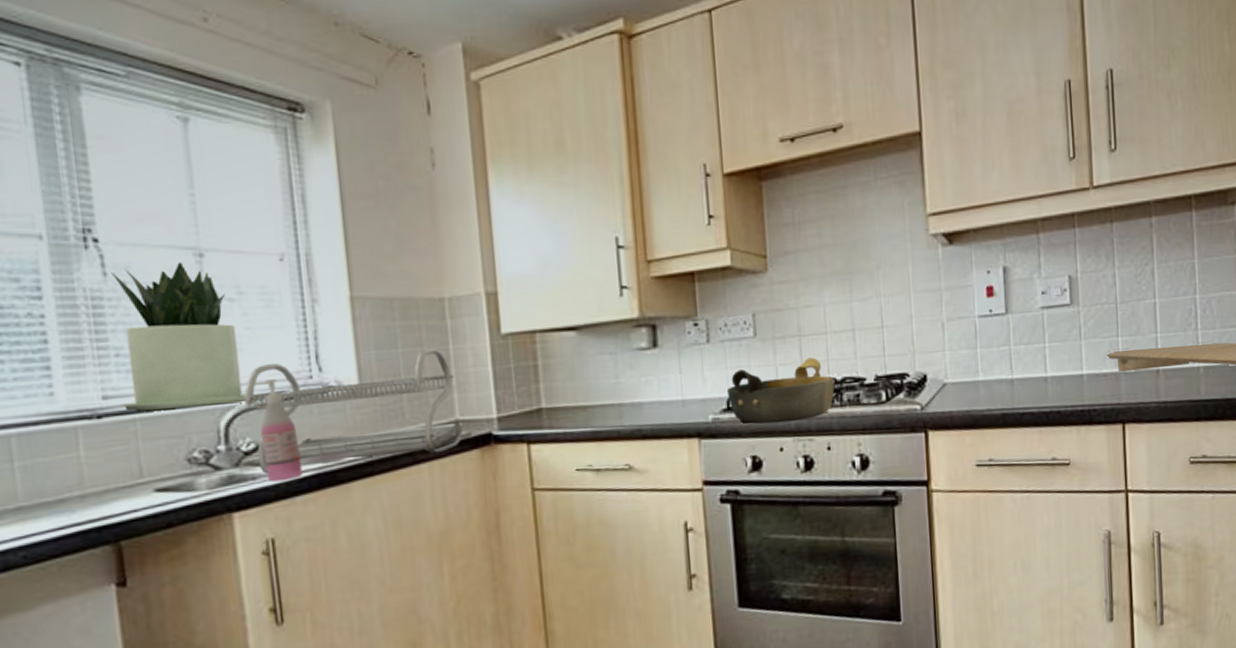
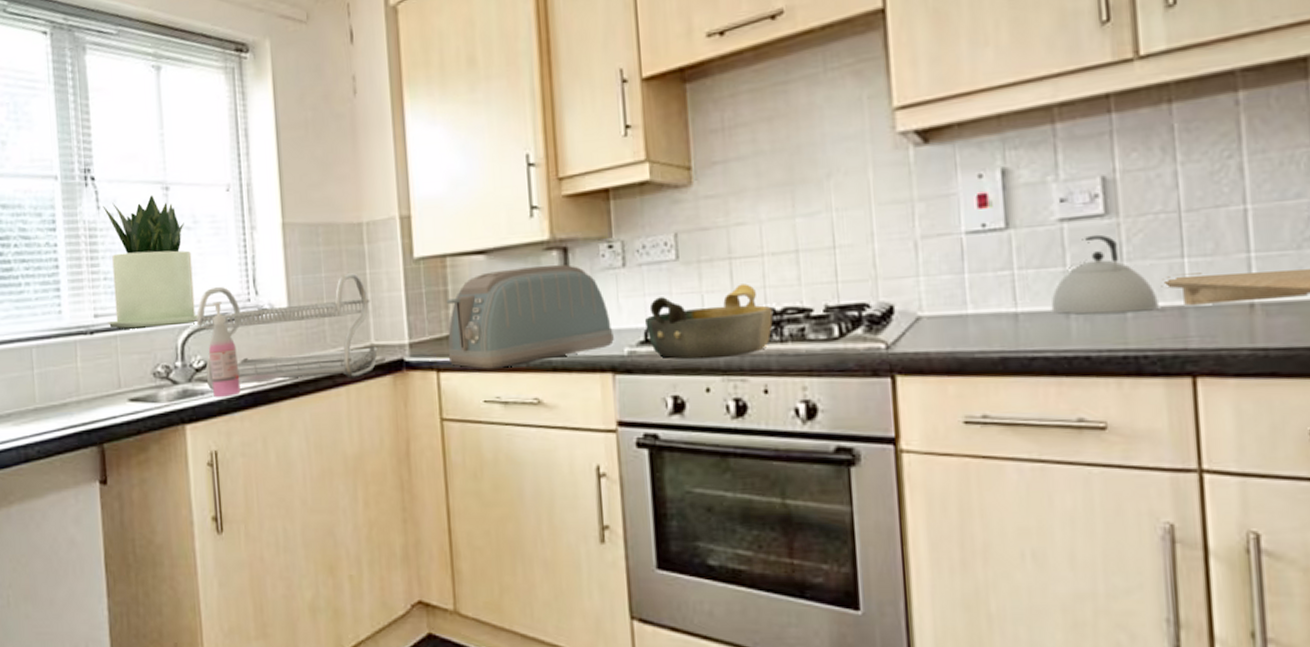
toaster: none [535,340,700,441] -> present [445,264,614,370]
kettle: none [1035,319,1103,380] -> present [1051,234,1159,315]

